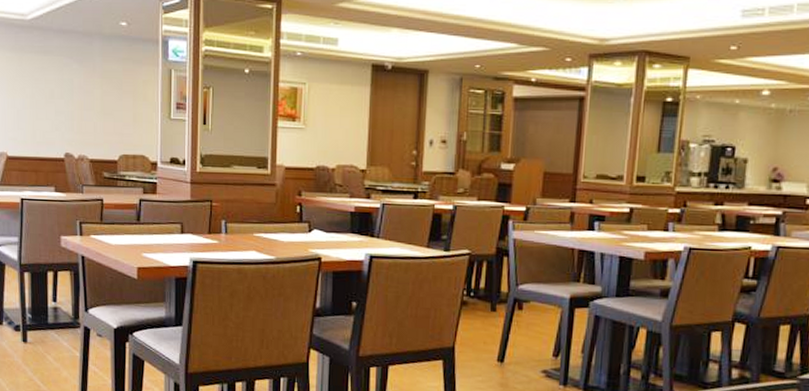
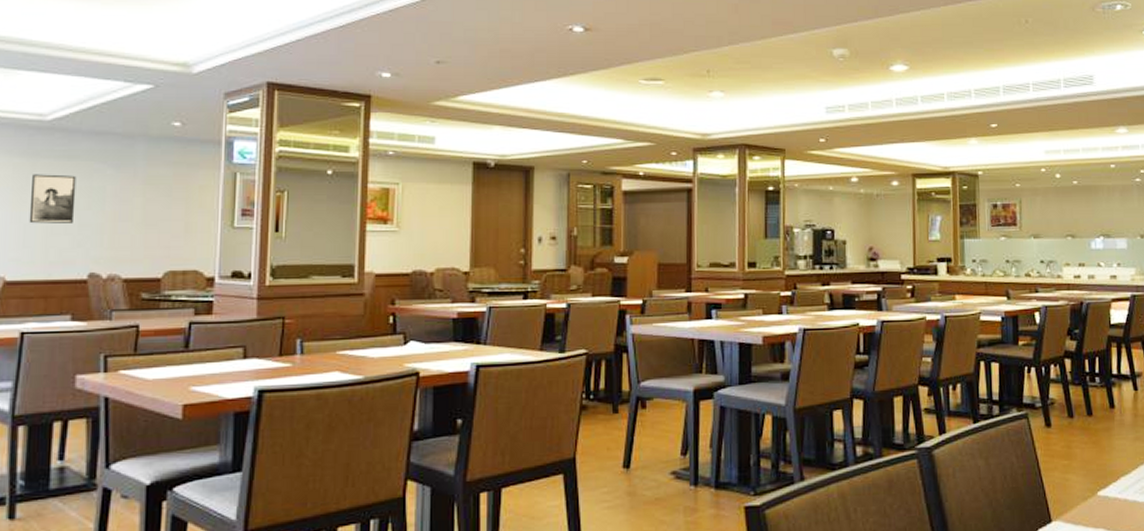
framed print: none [20,67,52,110] -> present [29,174,77,224]

